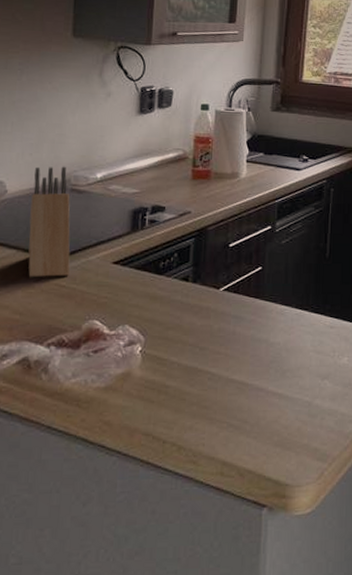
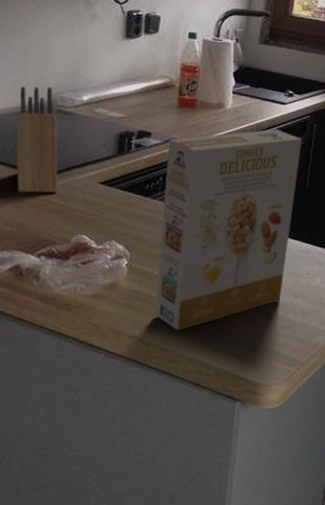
cereal box: none [171,196,319,425] -> present [155,129,302,331]

